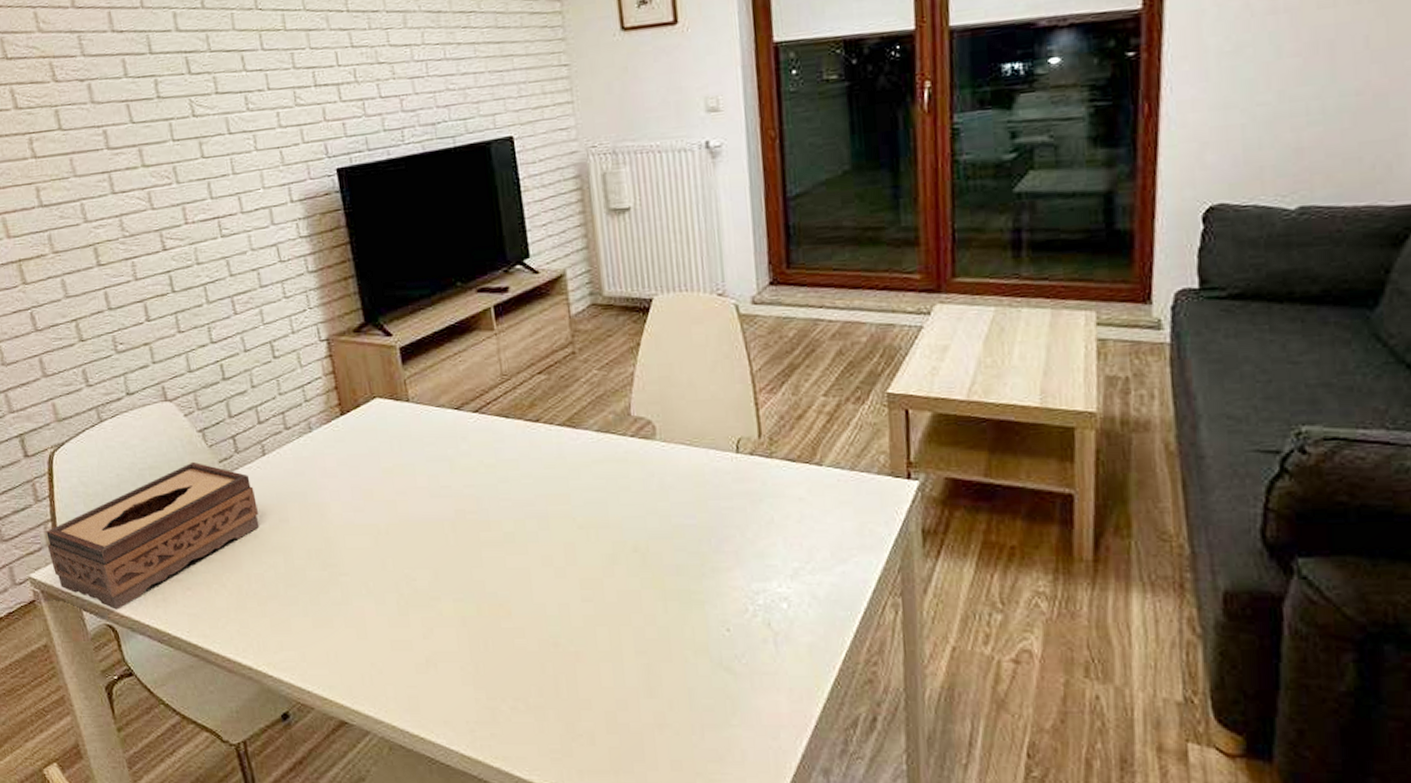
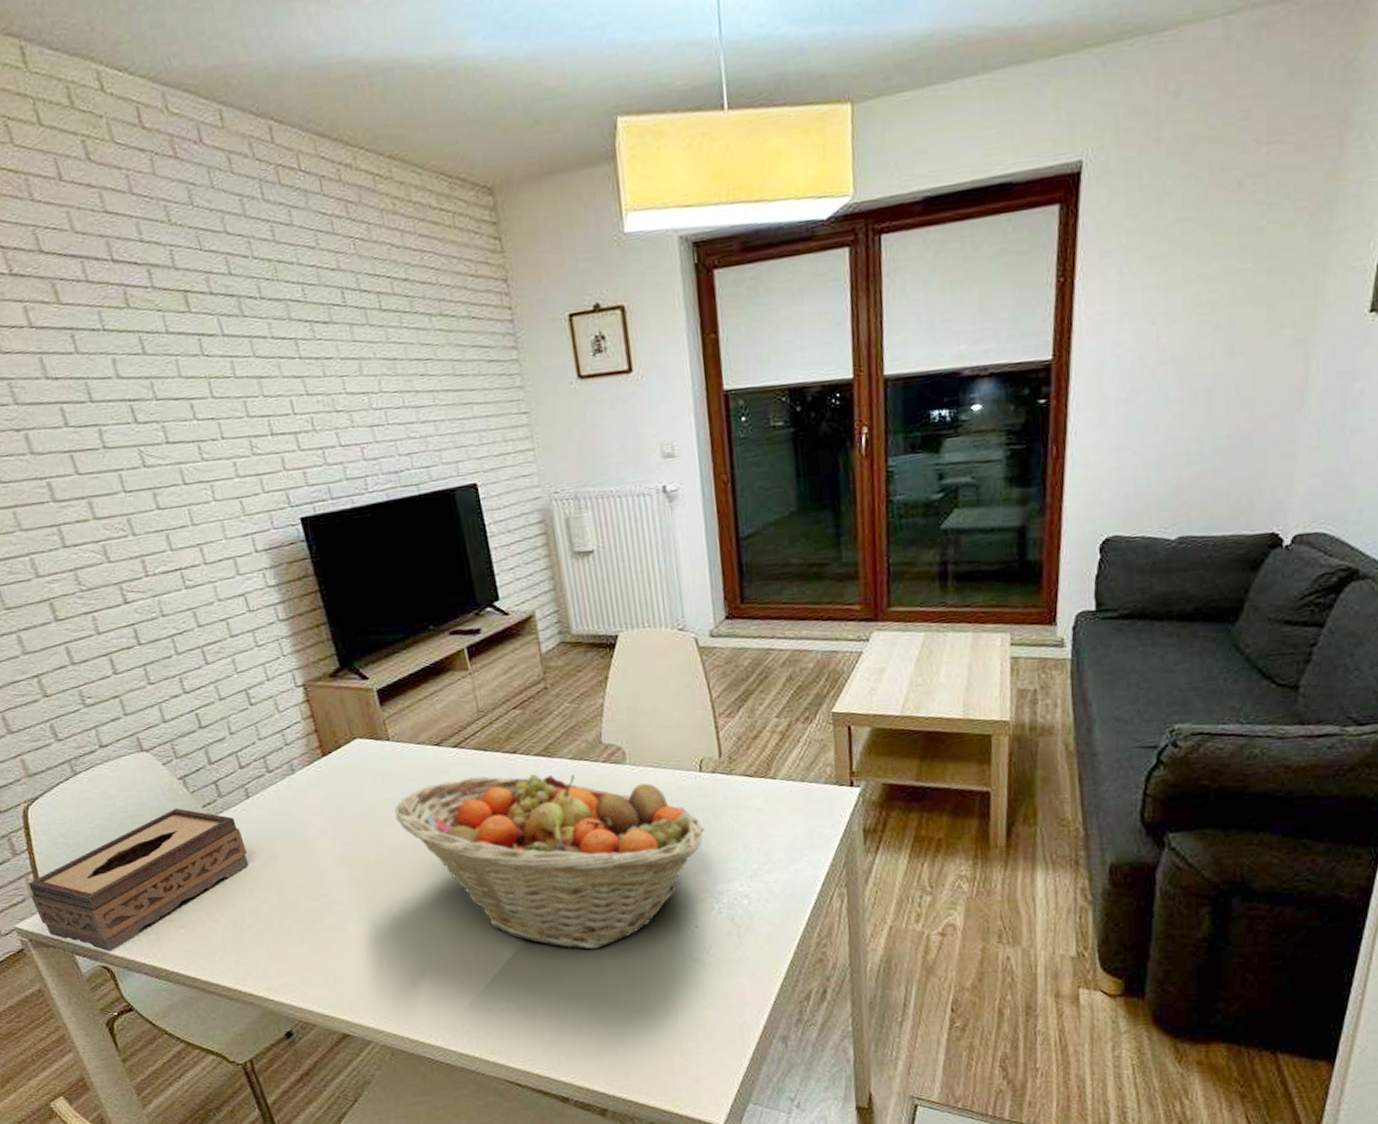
fruit basket: none [409,445,740,648] -> present [394,774,705,950]

